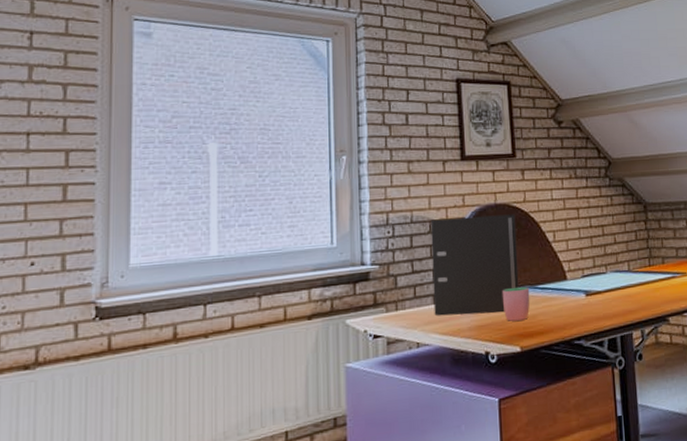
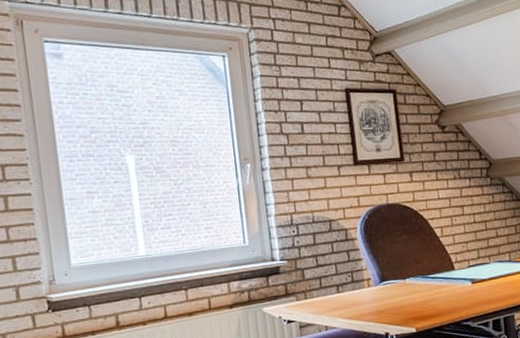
binder: present [430,214,519,316] -> none [330,212,412,303]
cup: present [501,286,530,321] -> none [397,276,423,307]

